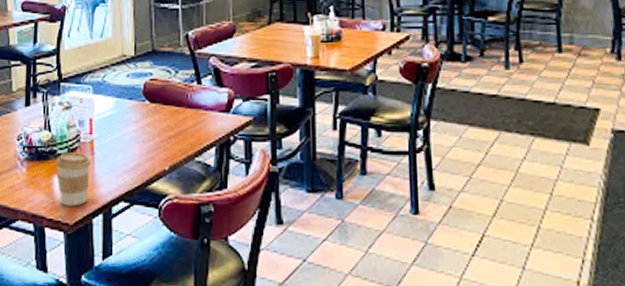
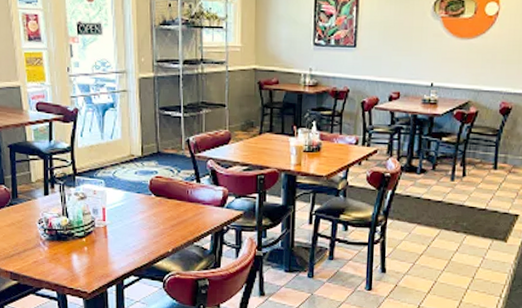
coffee cup: present [56,152,91,207] -> none [74,235,104,279]

